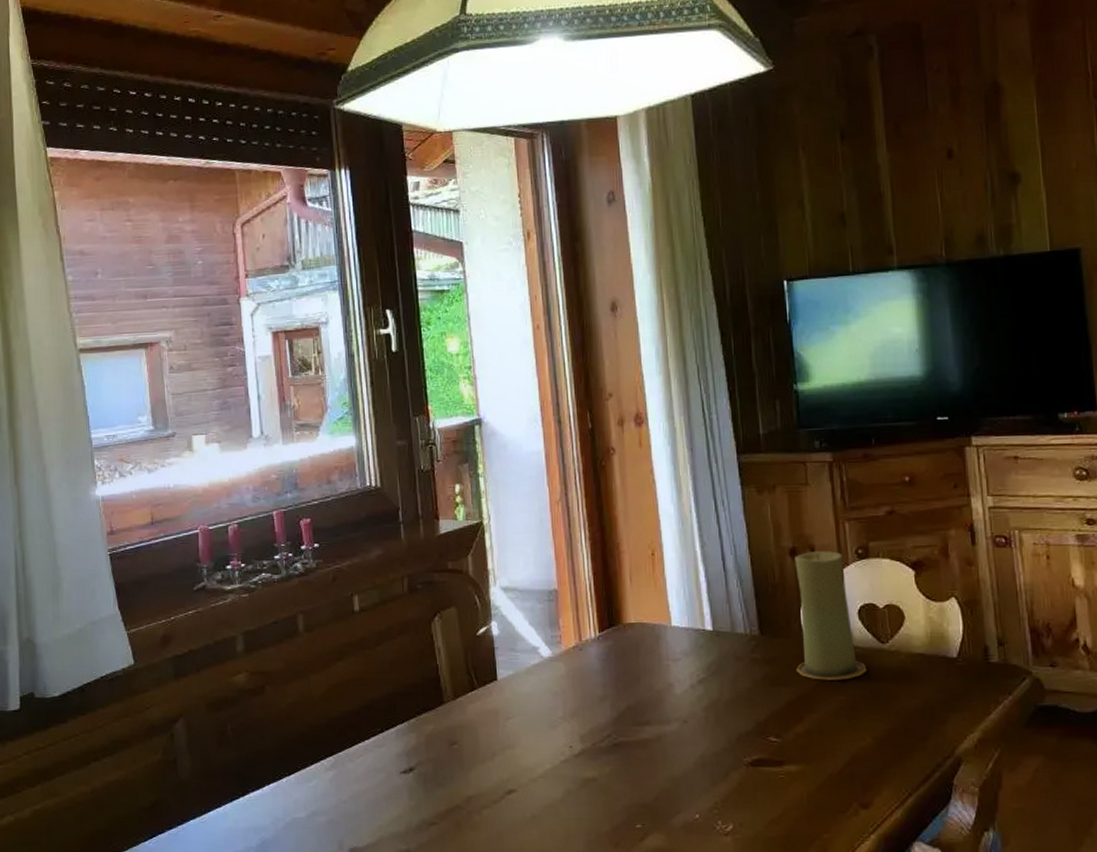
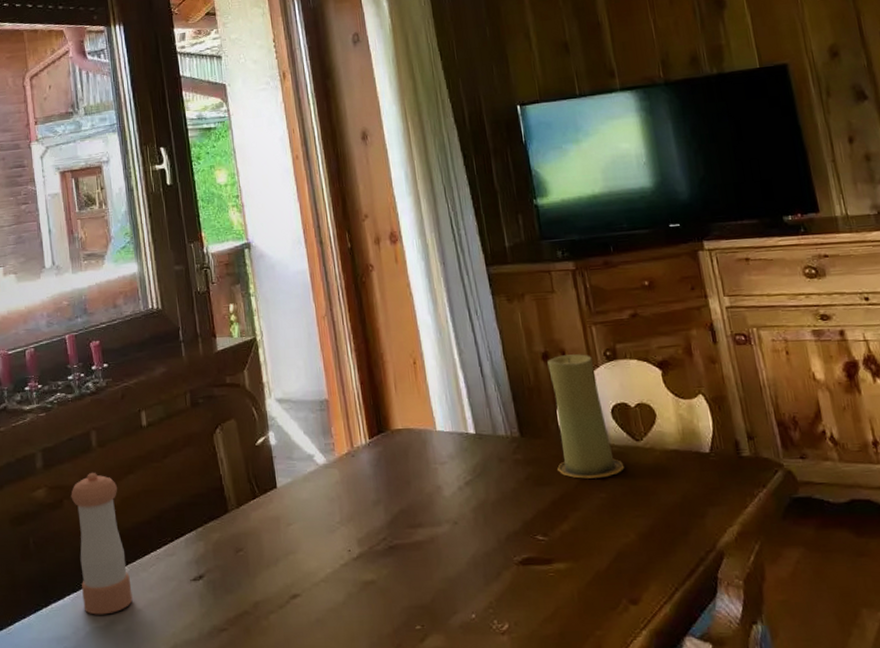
pepper shaker: none [274,658,337,806] -> present [71,472,133,615]

